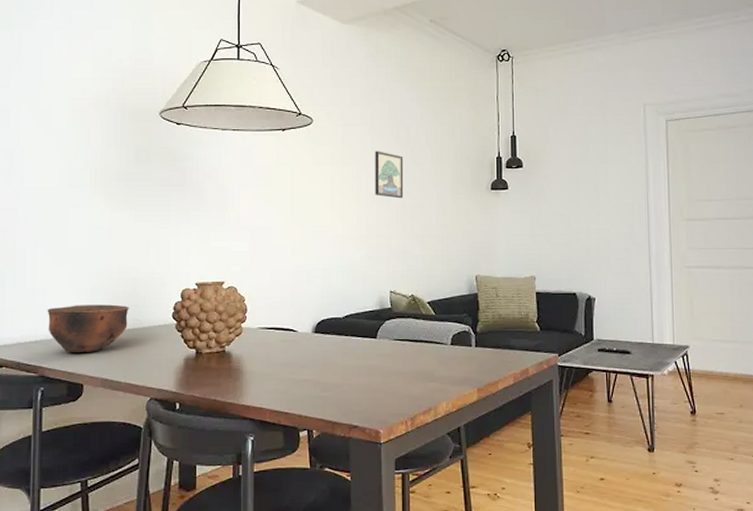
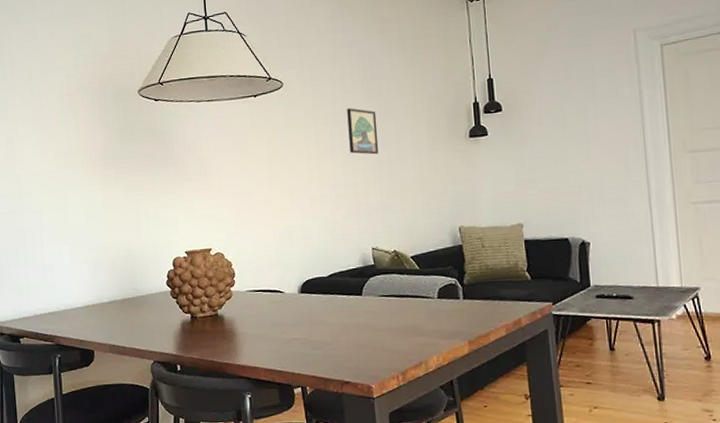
bowl: present [47,304,129,352] -> none [56,276,128,322]

